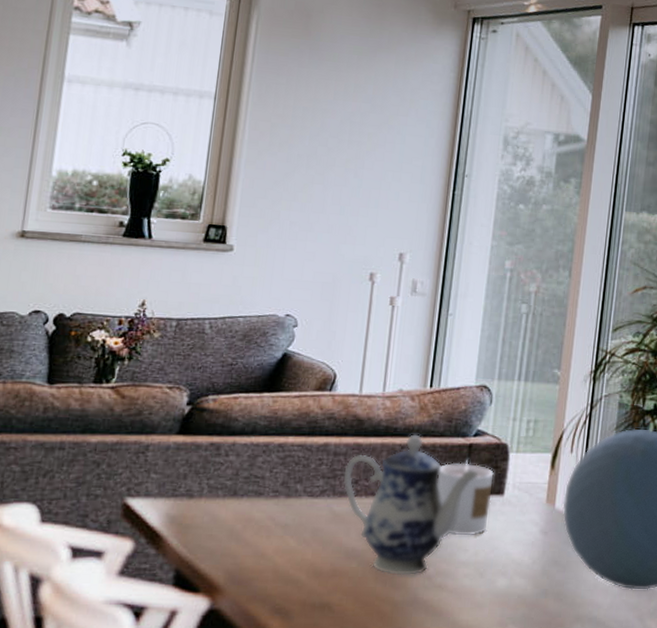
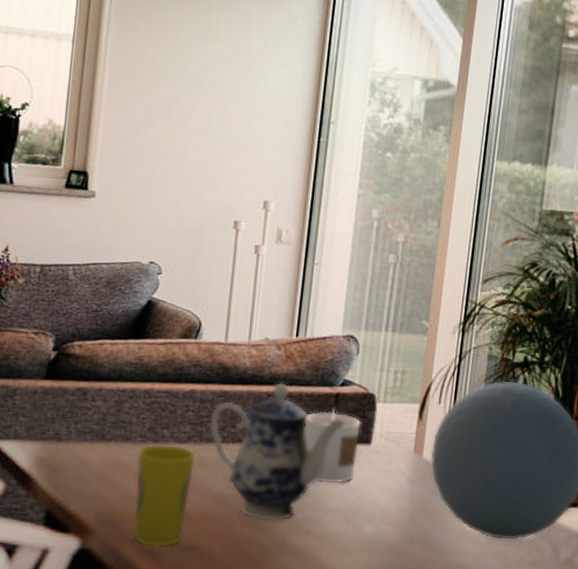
cup: none [264,498,330,606] -> present [133,444,197,548]

